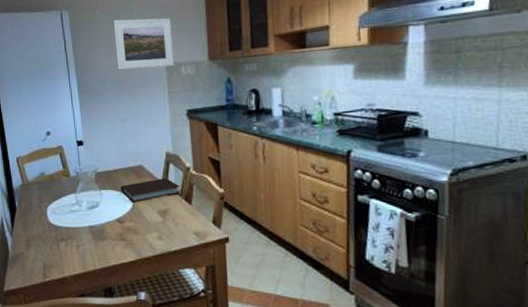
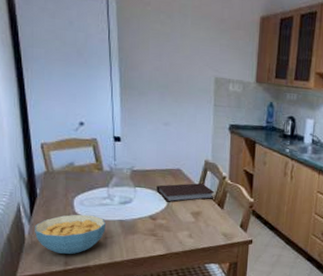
cereal bowl: none [16,223,77,266] -> present [35,214,105,255]
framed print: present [113,18,174,70] -> none [165,22,225,81]

